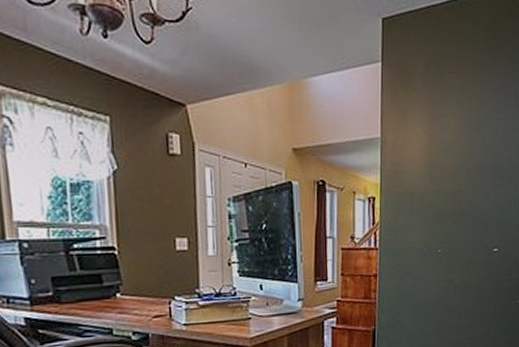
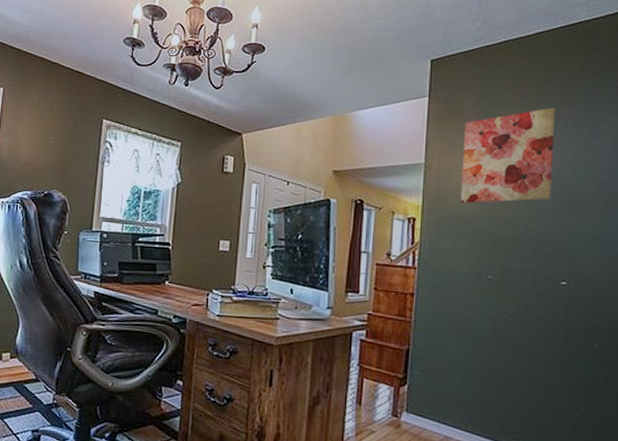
wall art: none [413,76,490,180] -> present [460,107,555,204]

